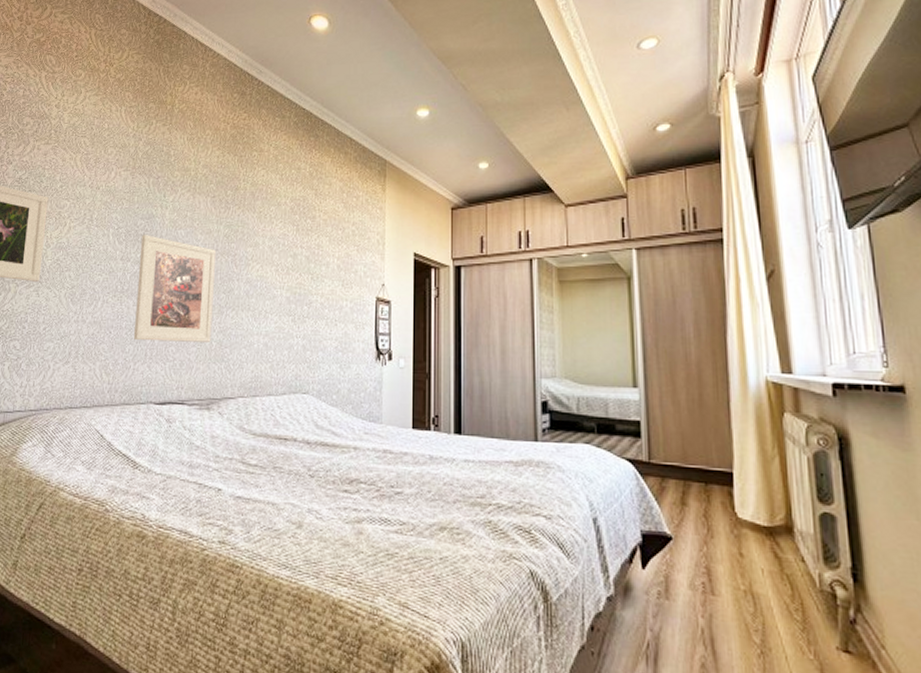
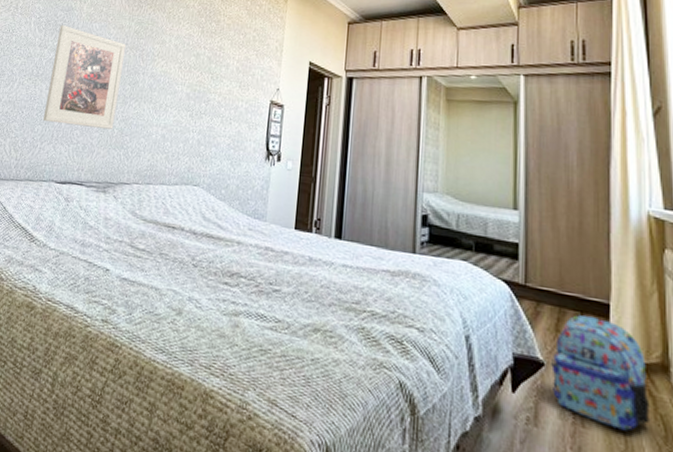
backpack: none [677,485,777,594] -> present [549,315,650,431]

